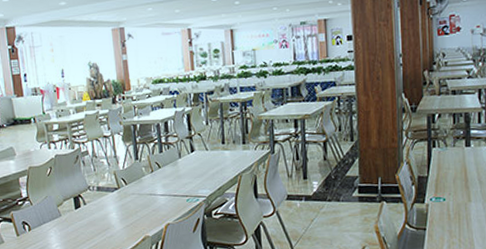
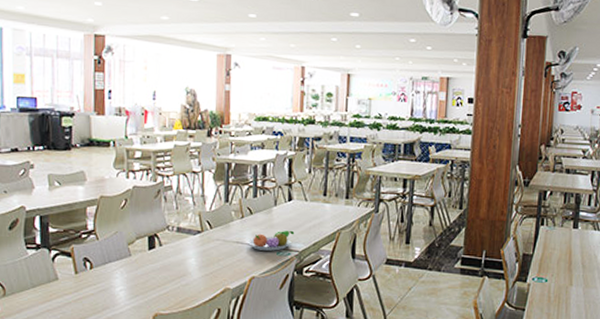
fruit bowl: none [159,178,200,200] -> present [247,230,295,251]

